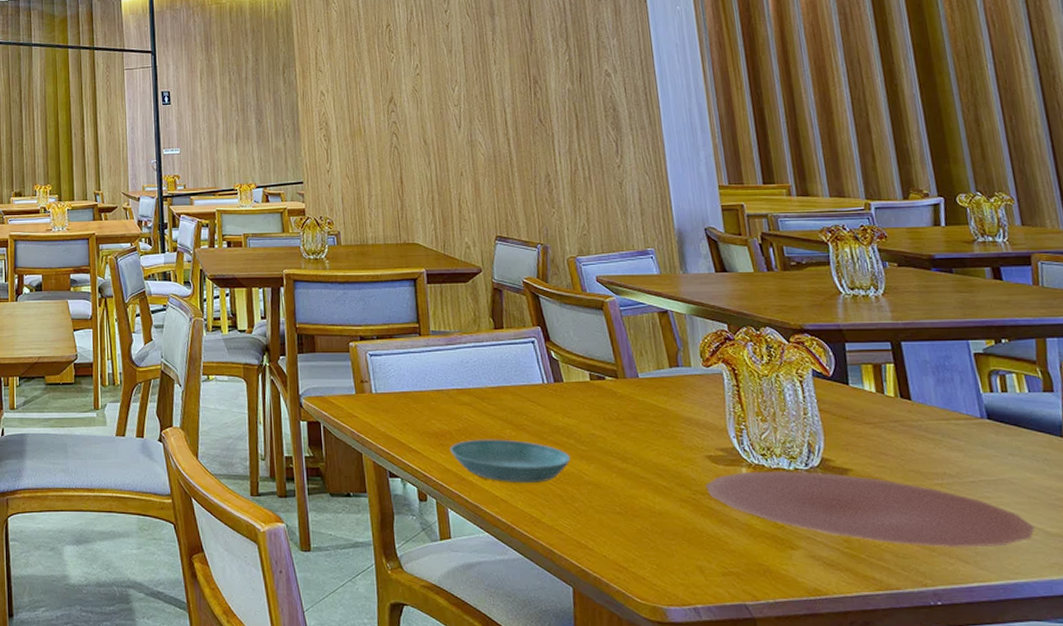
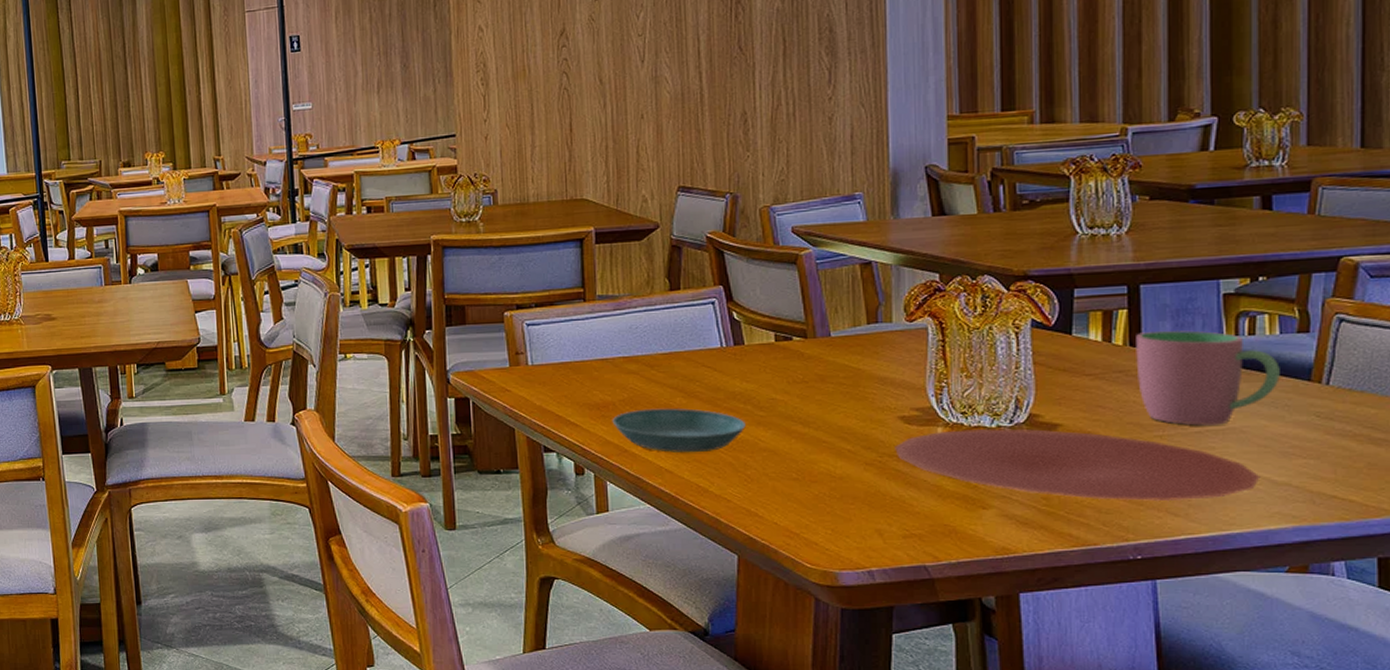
cup: none [904,384,1036,476] -> present [1136,329,1280,426]

